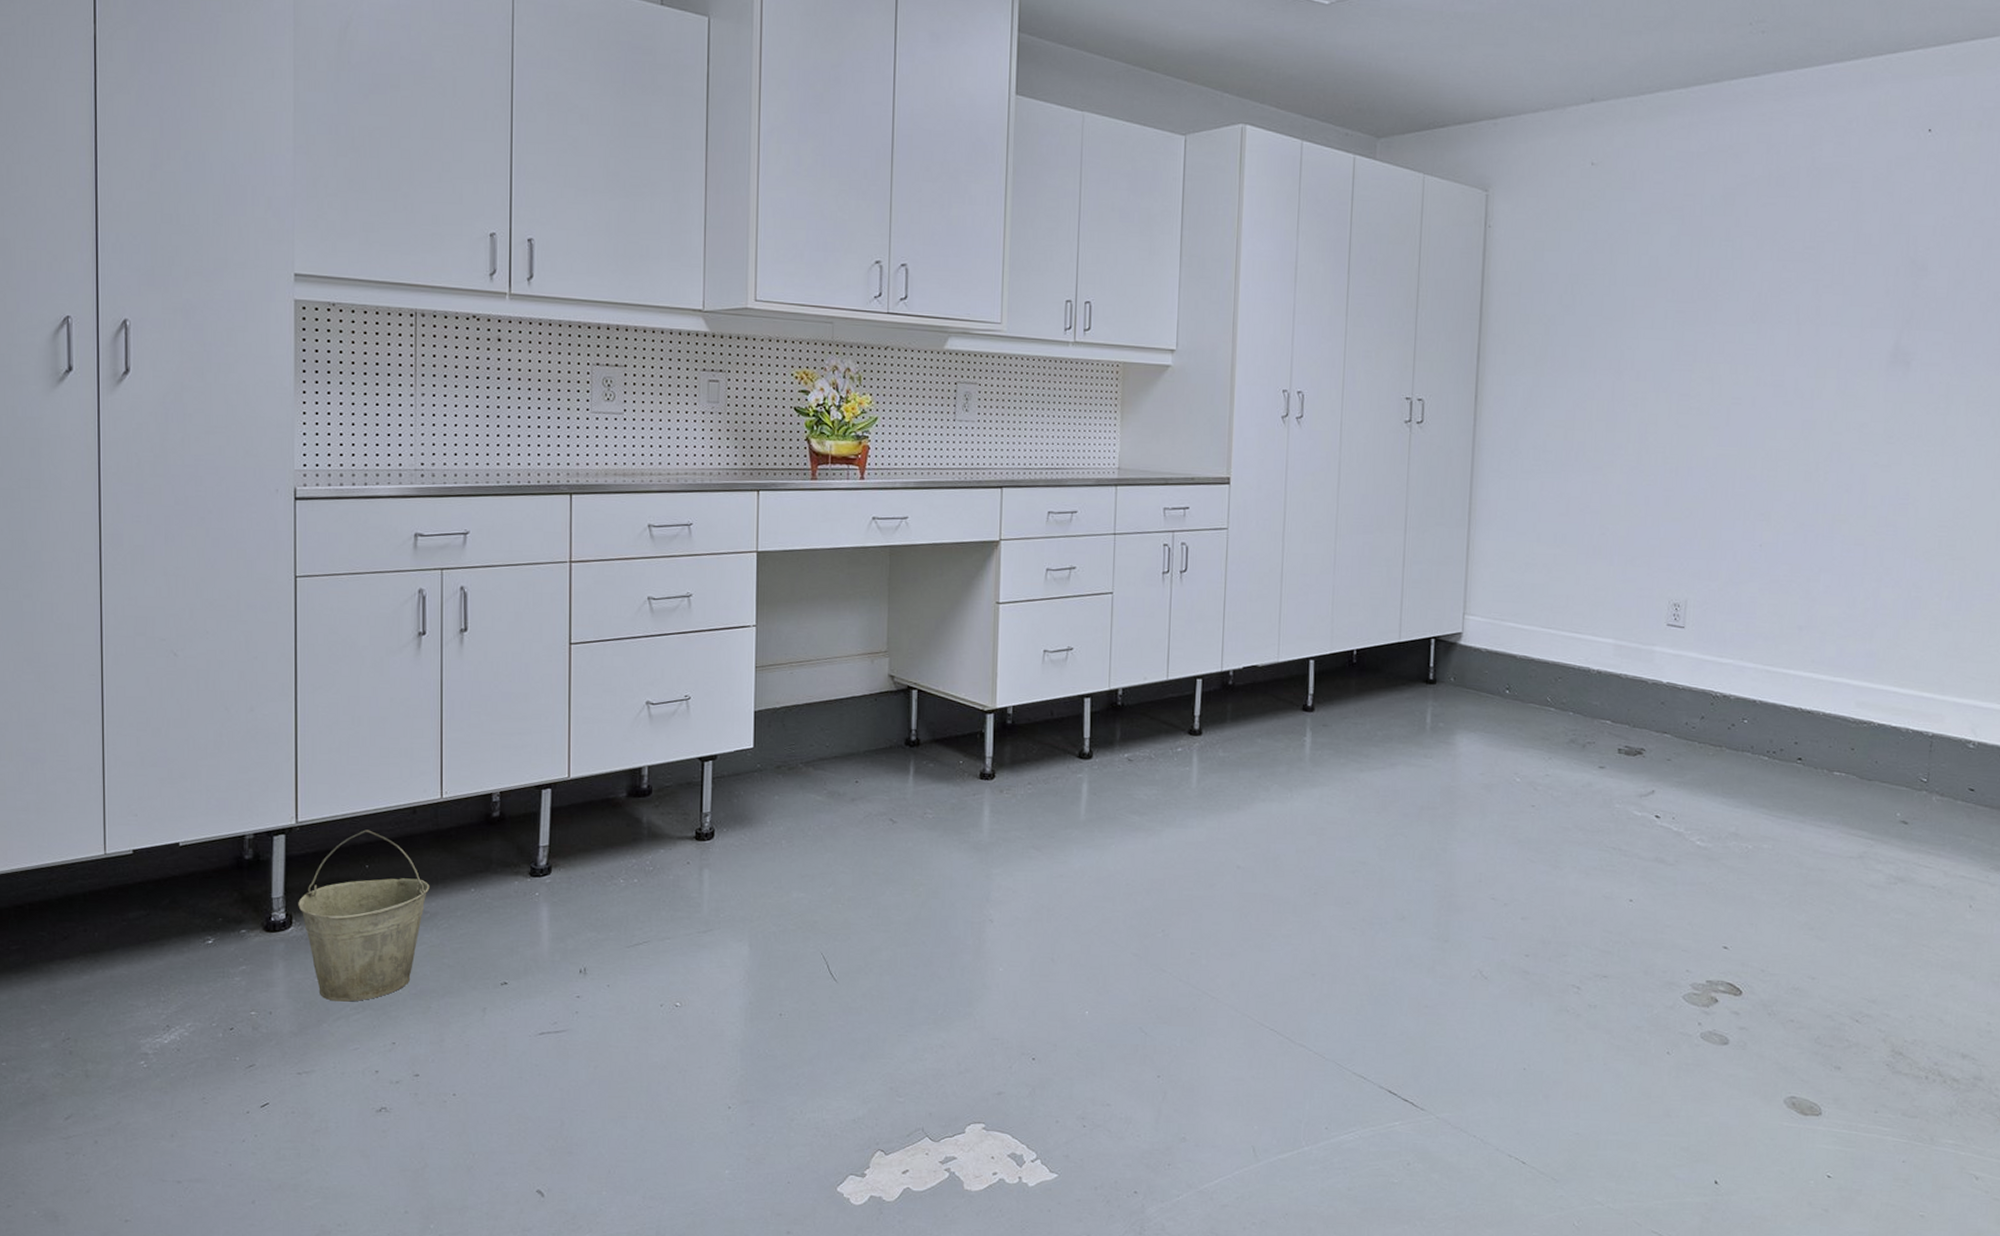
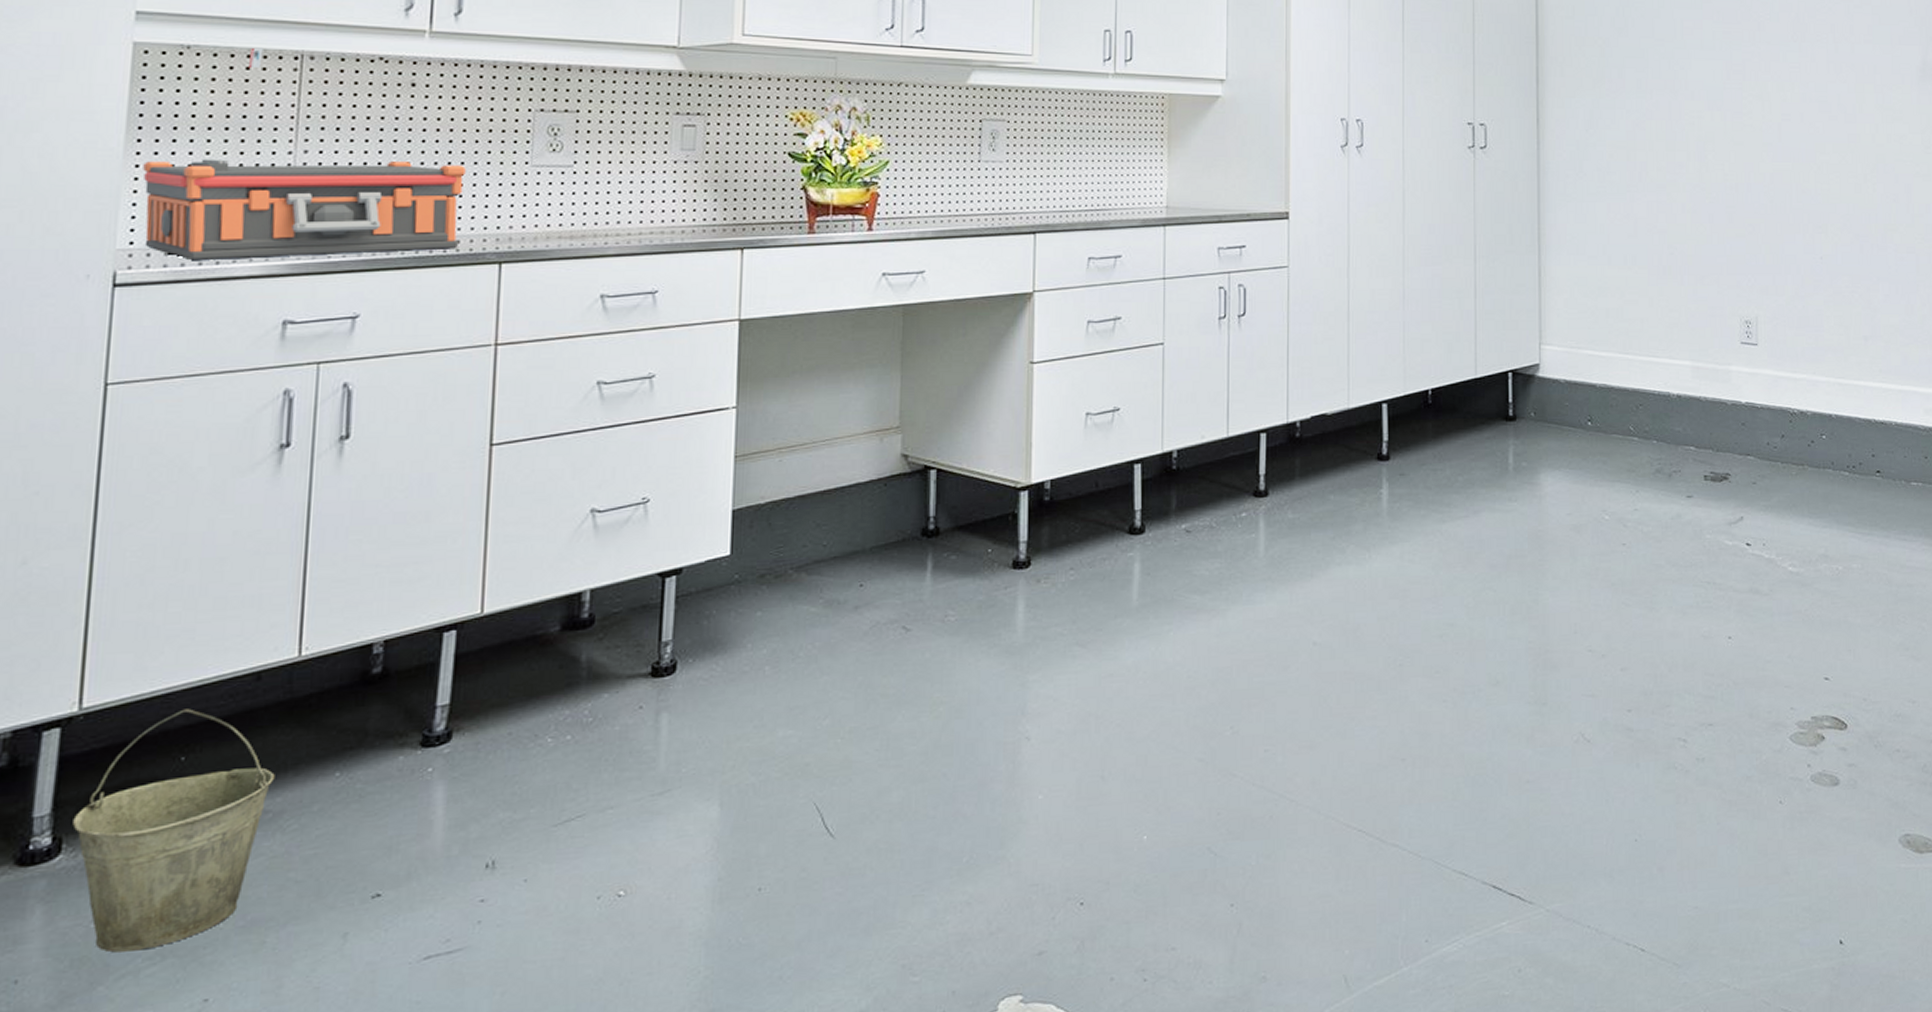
toolbox: none [308,305,542,482] -> present [143,47,466,261]

